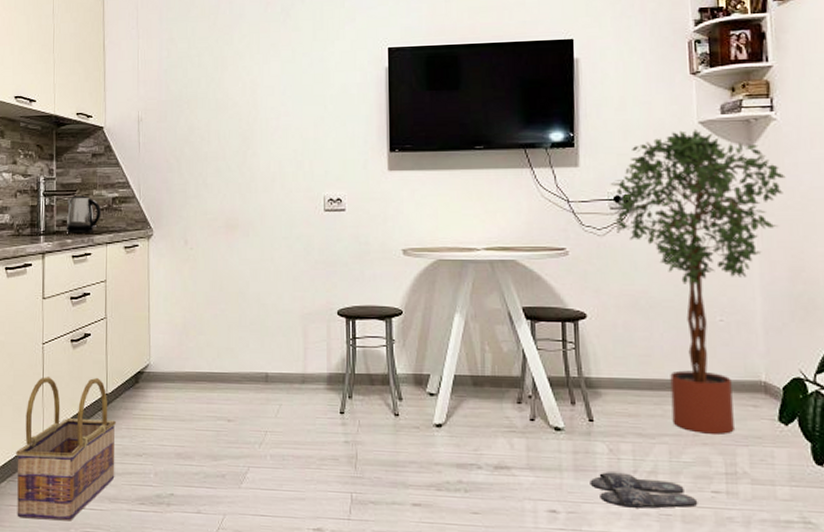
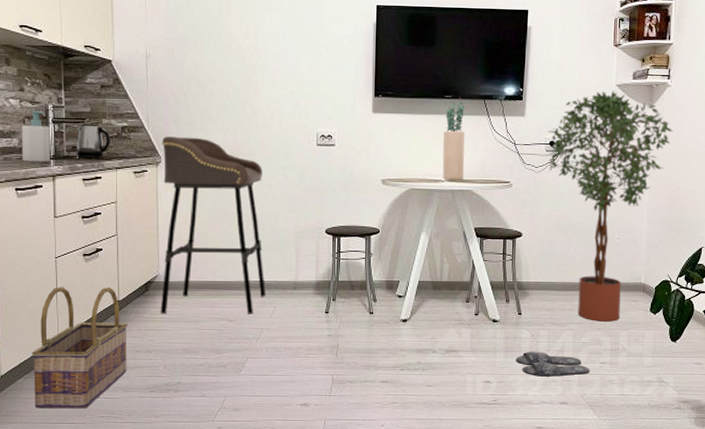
soap bottle: none [12,184,41,239] -> present [22,111,50,162]
bar stool: none [151,206,270,413] -> present [160,136,266,314]
vase: none [476,148,505,248] -> present [442,97,466,180]

